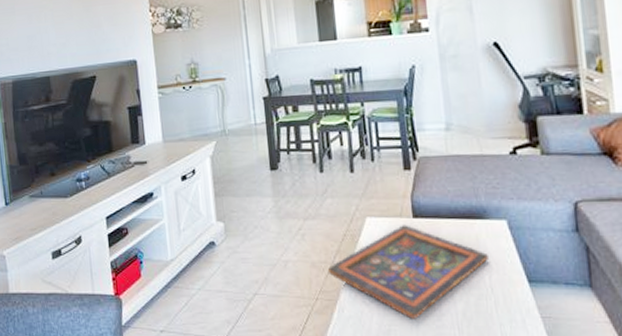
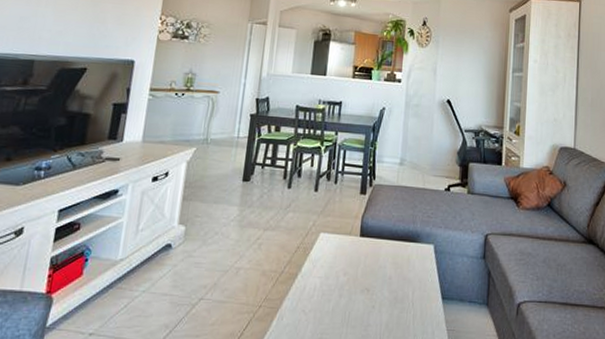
painted panel: present [328,225,488,319] -> none [276,242,415,329]

